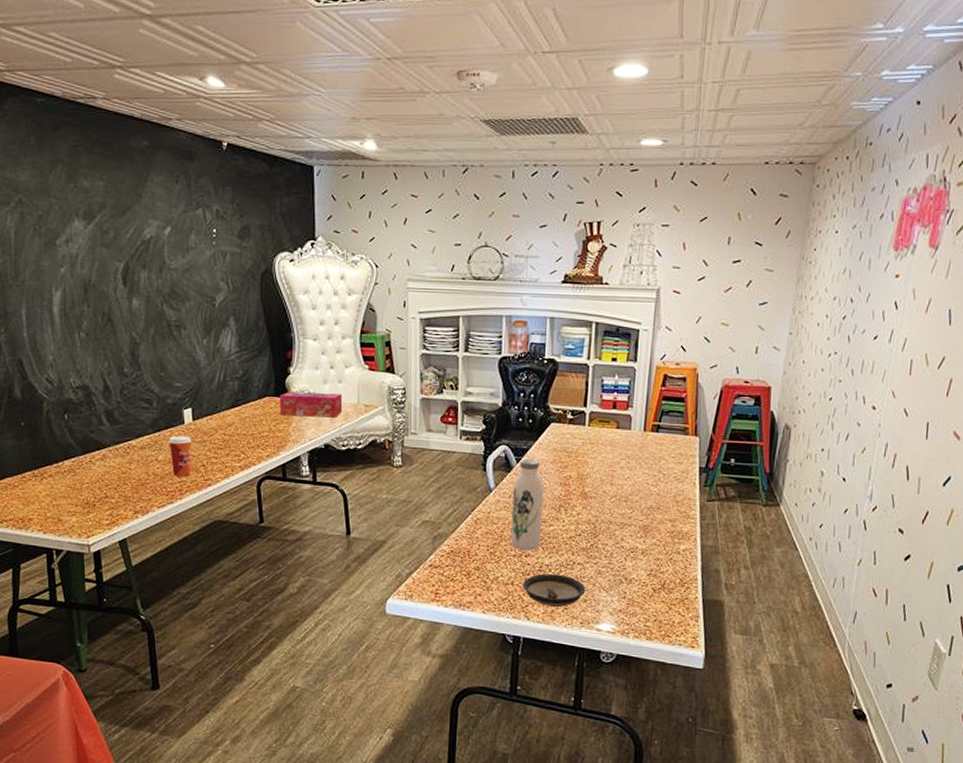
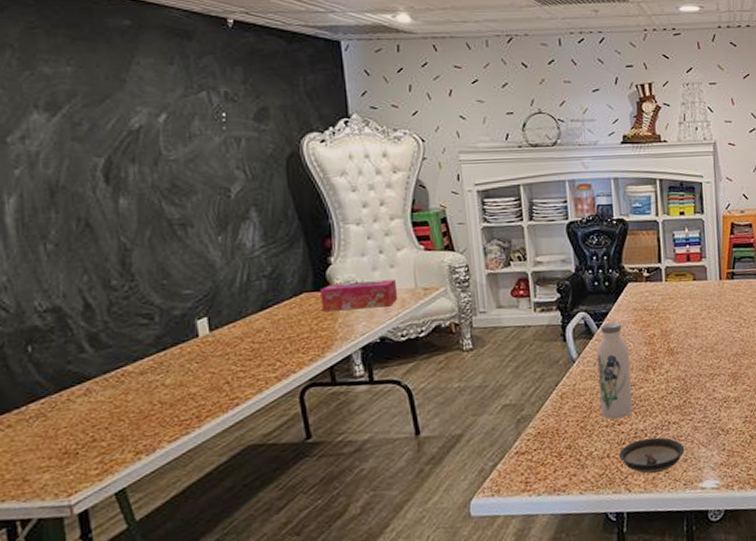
paper cup: present [169,435,192,476] -> none [178,350,211,401]

